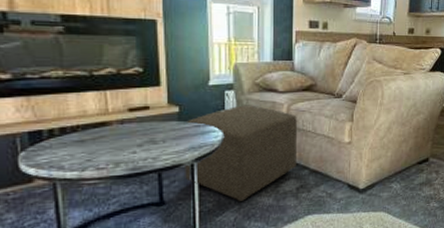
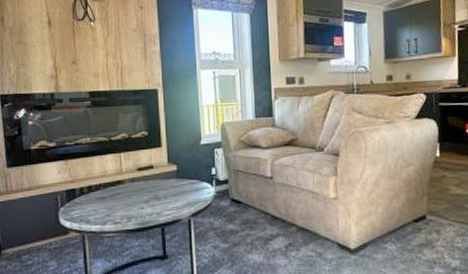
ottoman: present [185,105,298,201] -> none [182,161,284,258]

